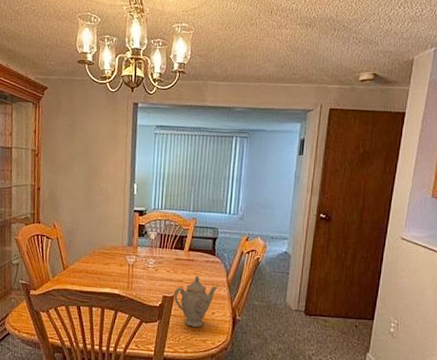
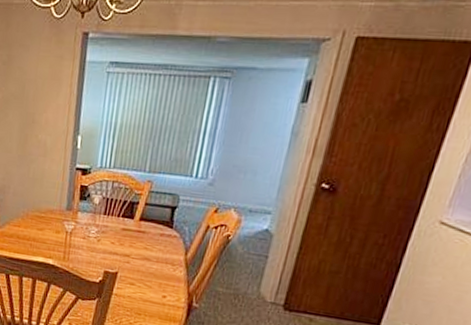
teapot: present [173,275,218,328] -> none [117,250,172,311]

